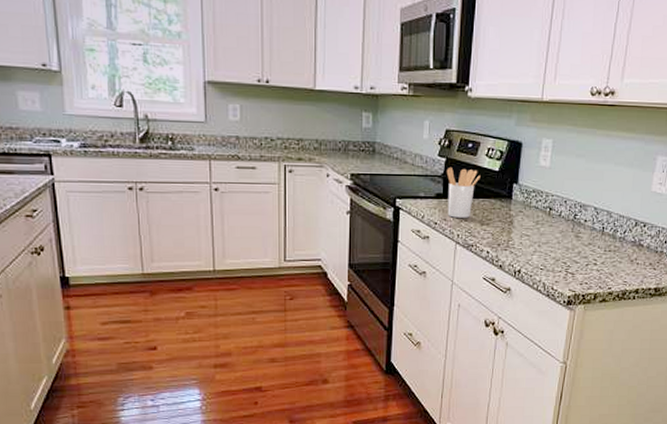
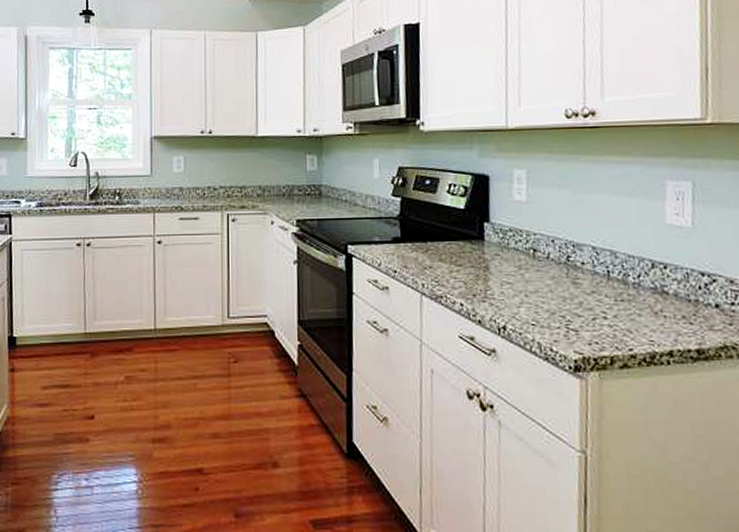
utensil holder: present [446,166,481,218] -> none [402,207,443,264]

